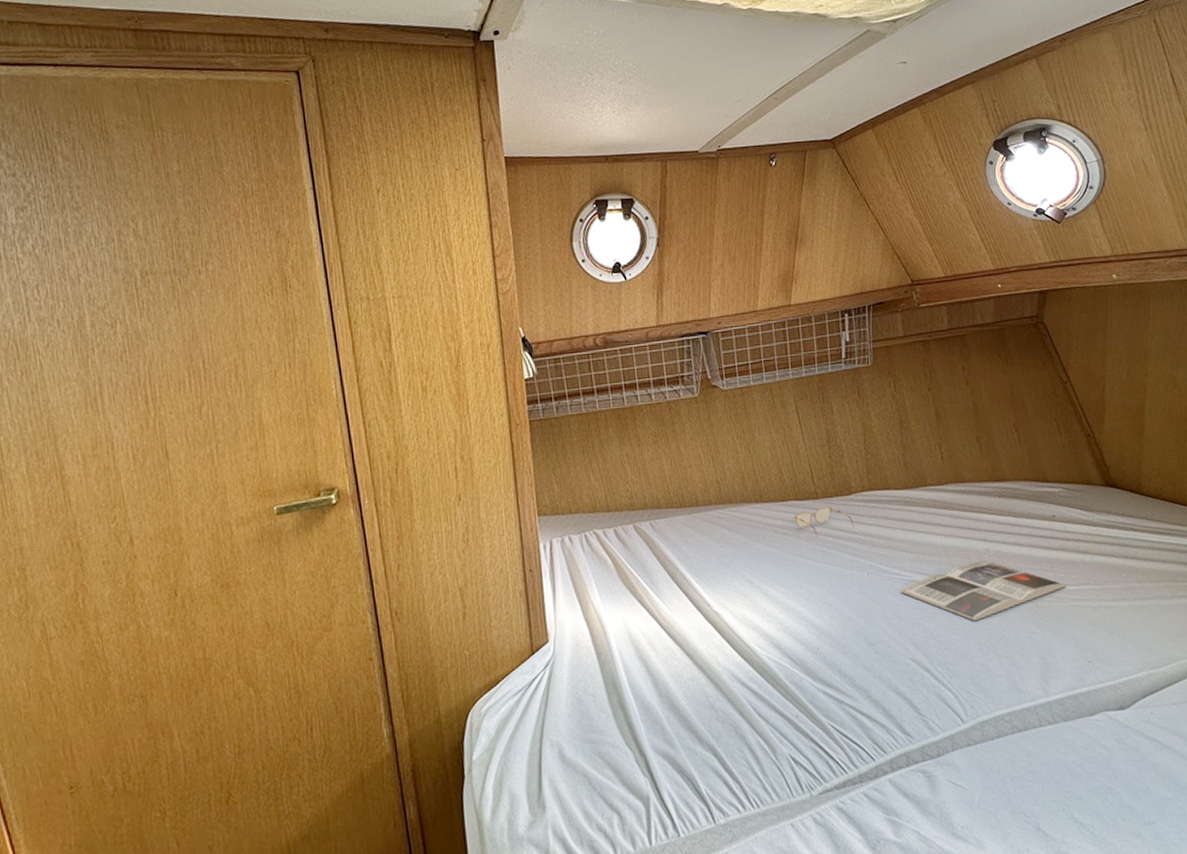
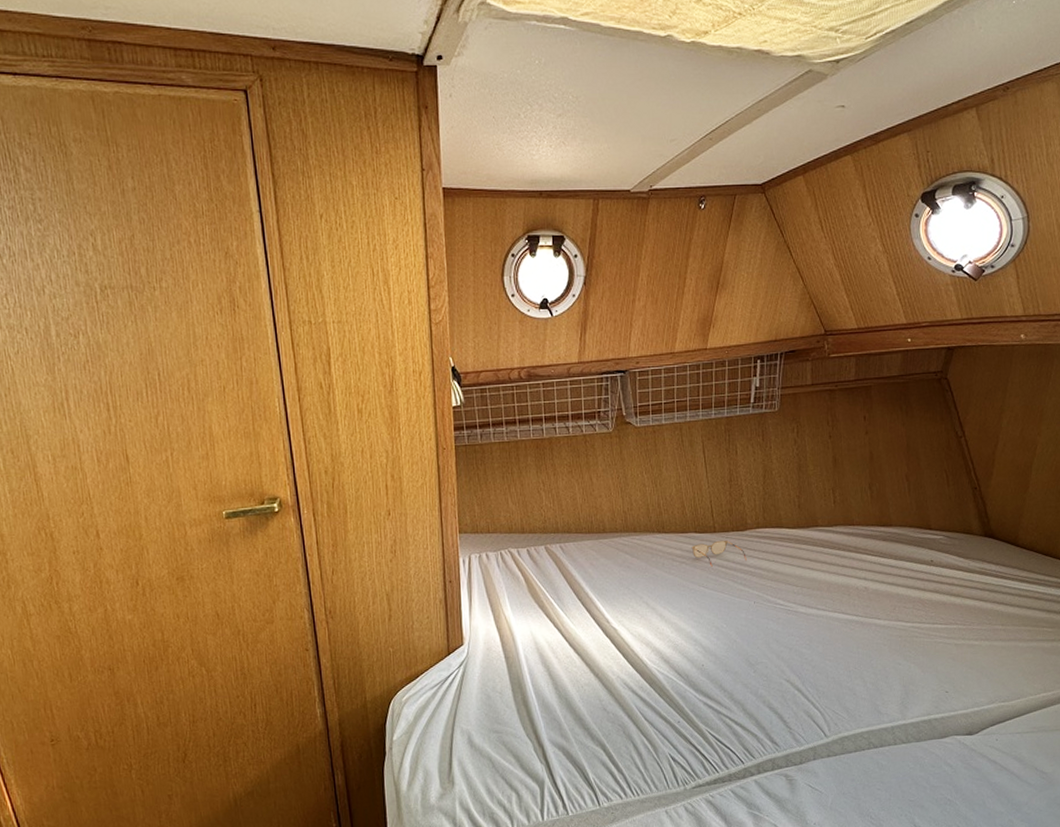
magazine: present [900,560,1066,622] -> none [782,597,935,651]

